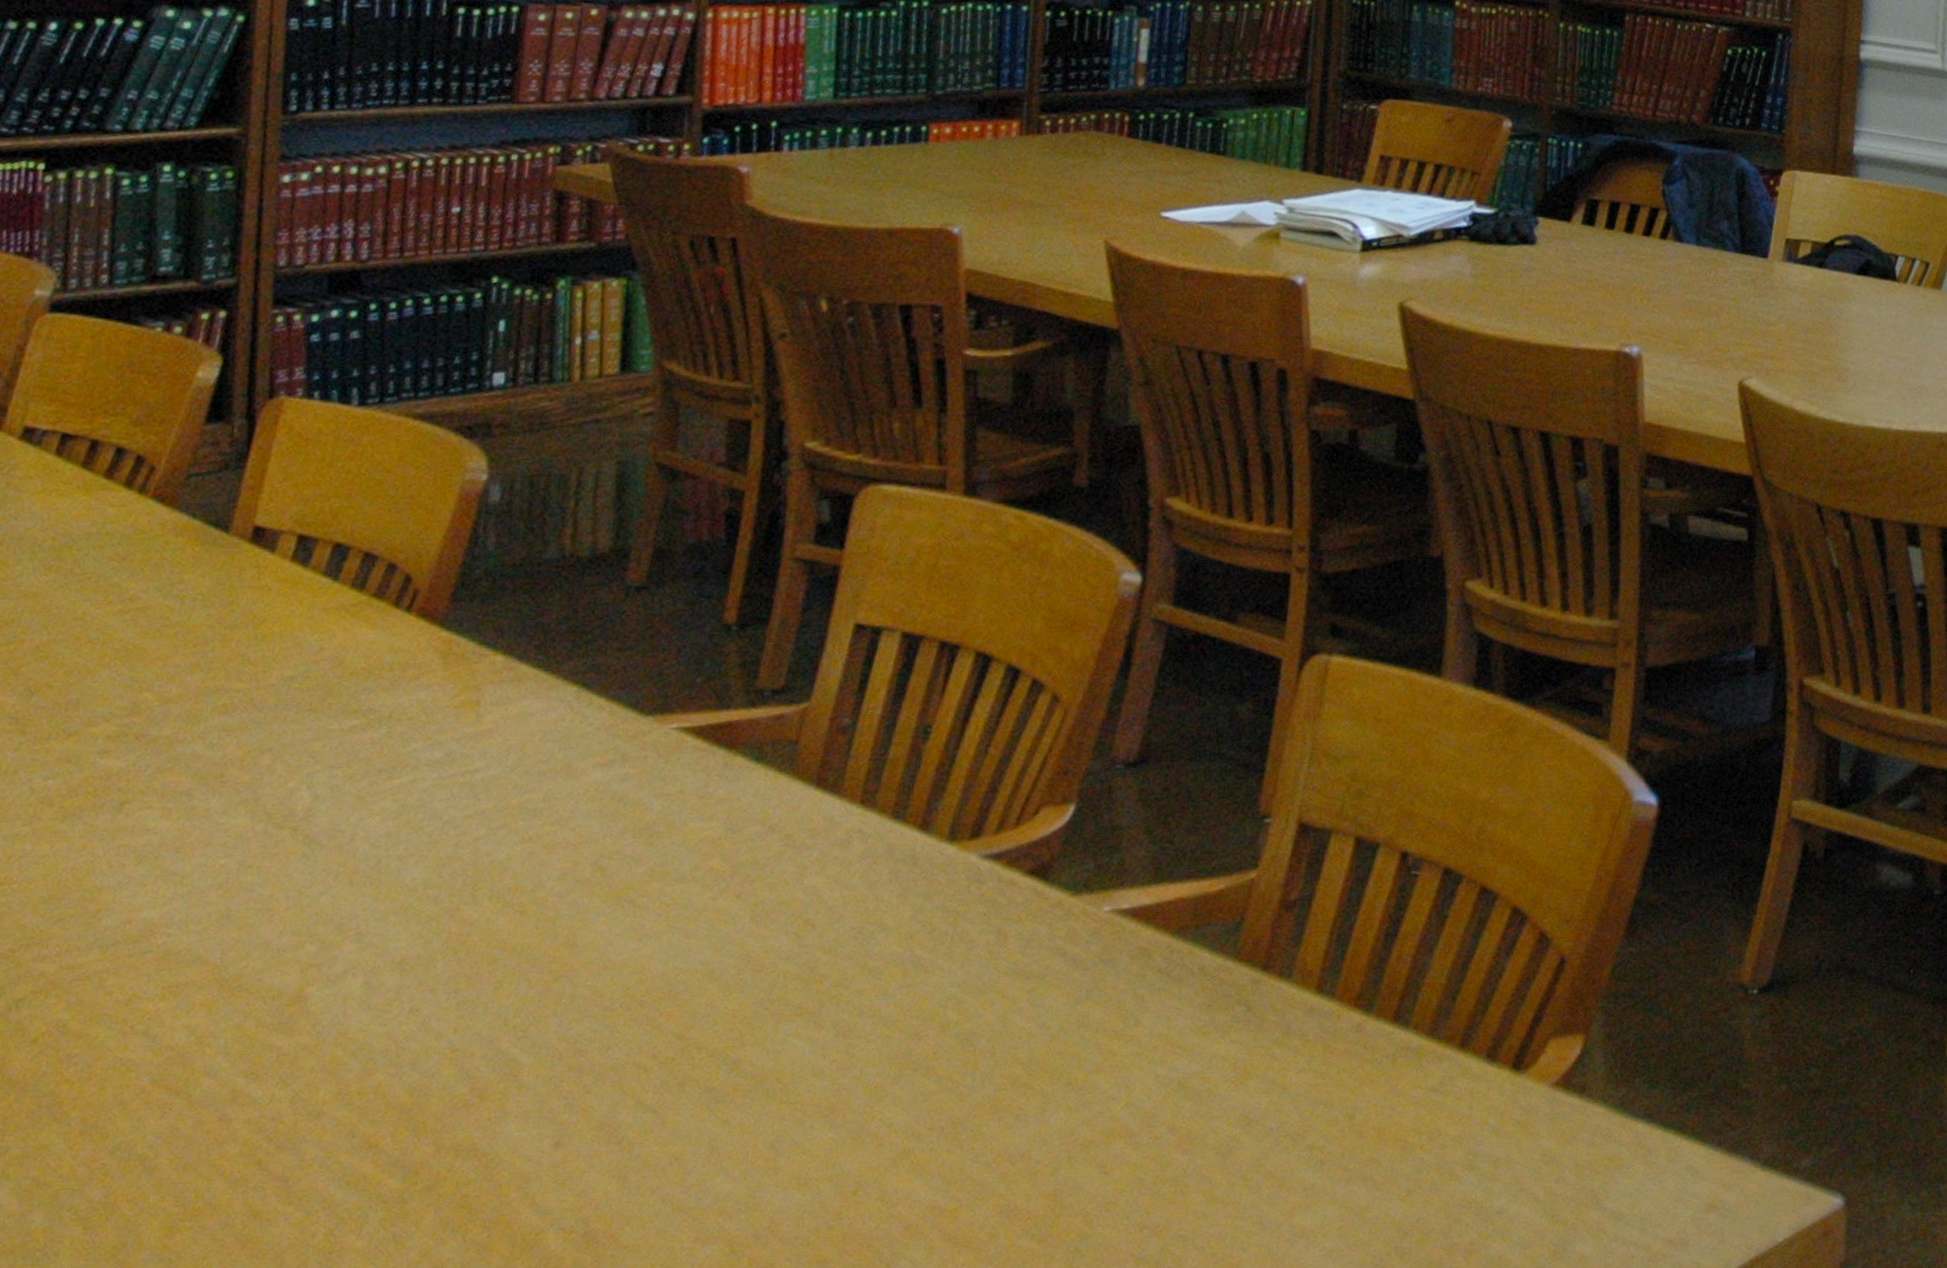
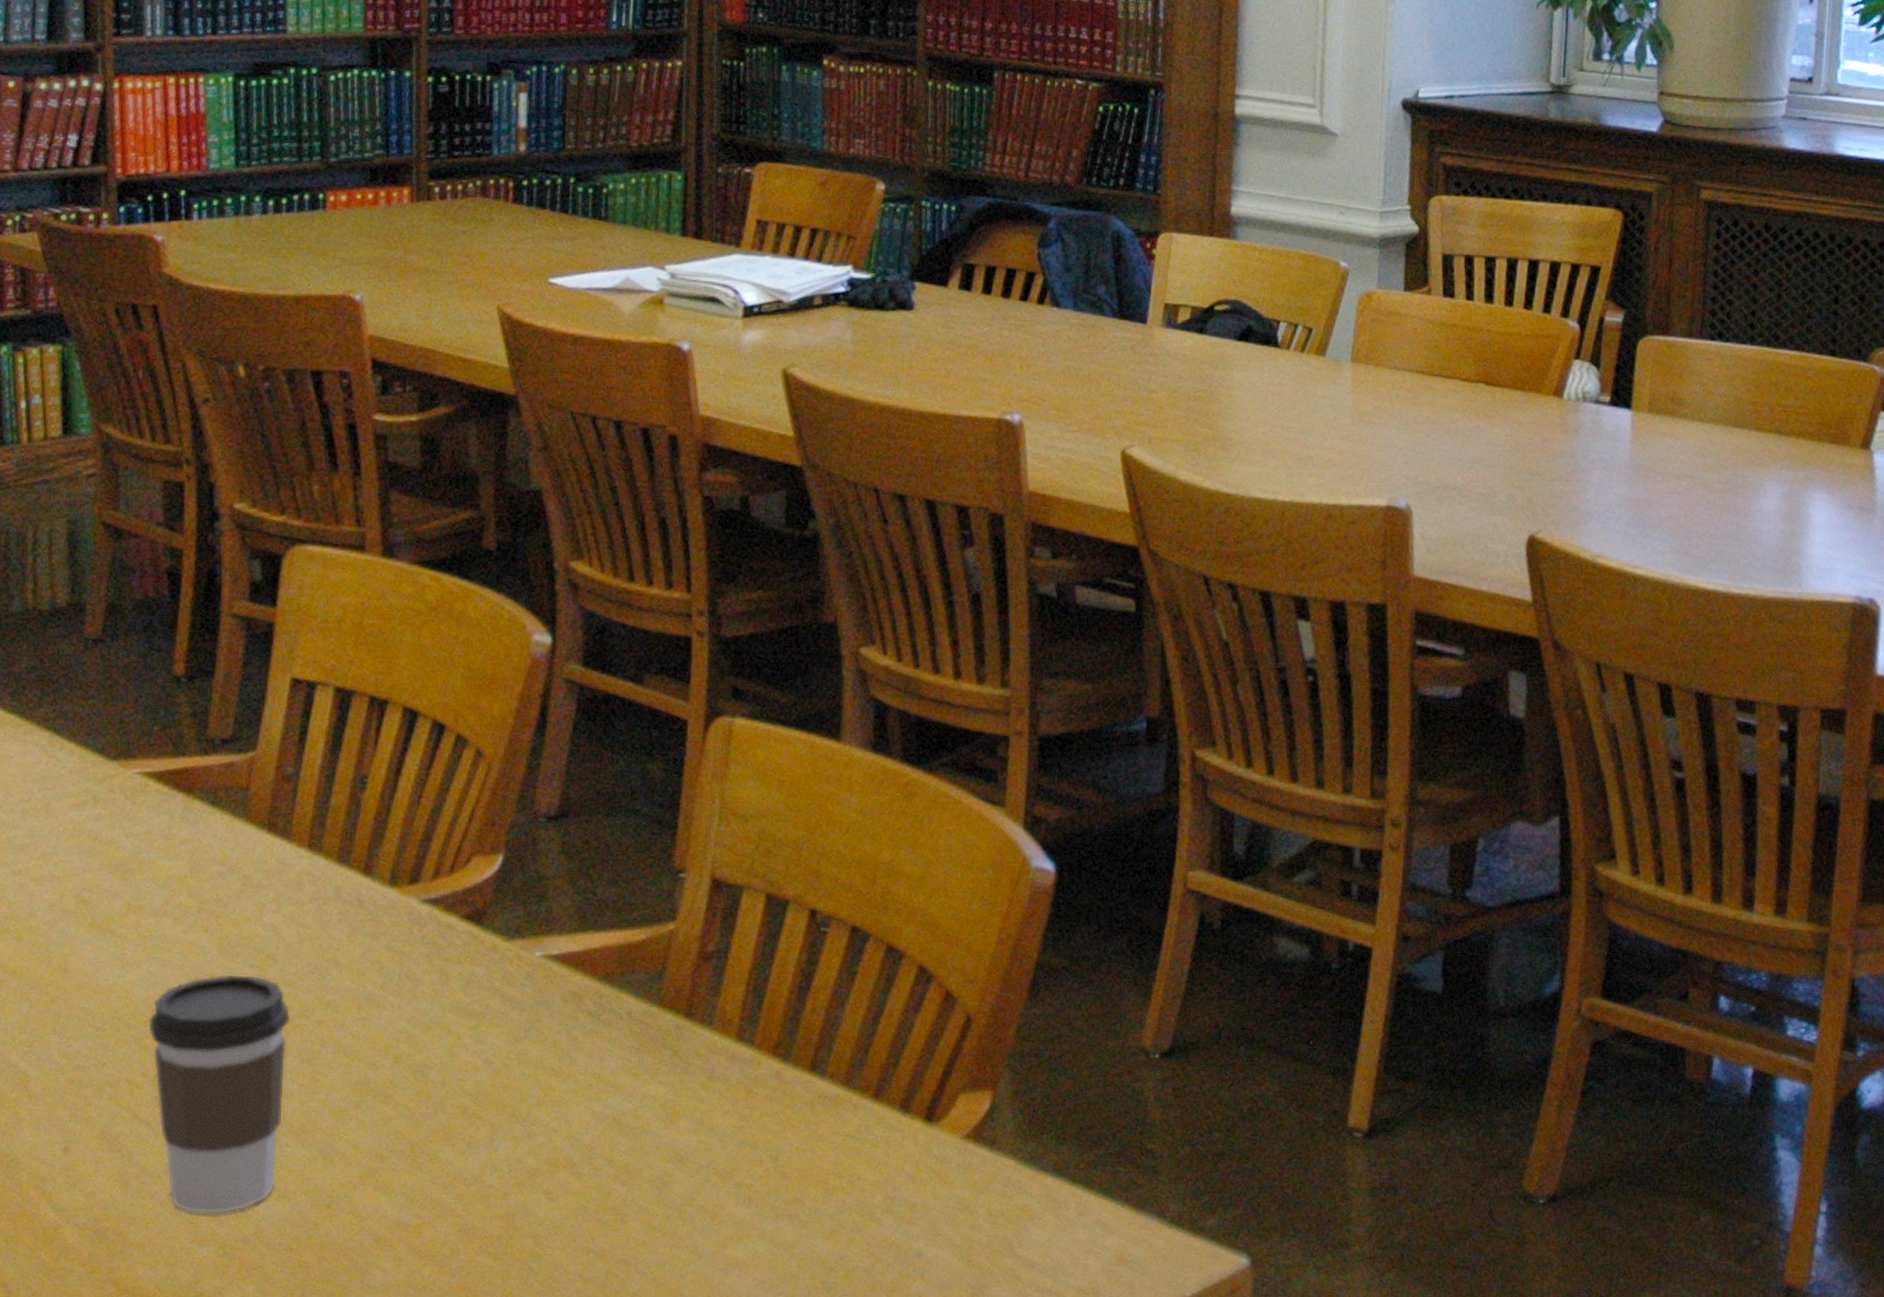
coffee cup: none [663,942,828,1209] -> present [148,973,291,1215]

